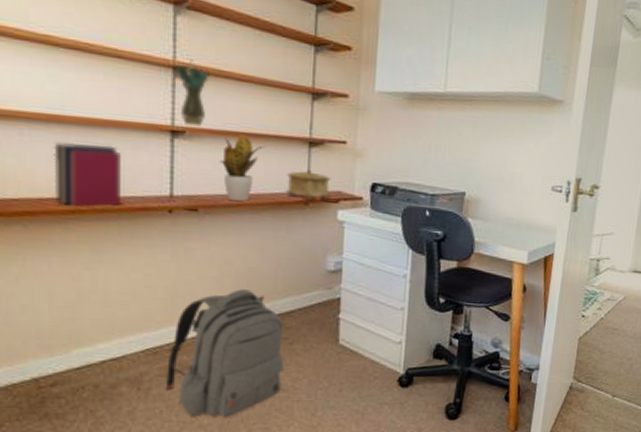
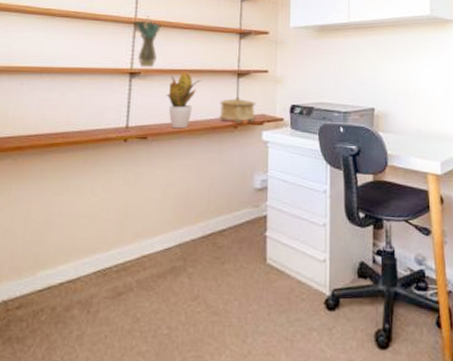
books: present [53,142,121,208] -> none [40,88,91,141]
backpack: present [165,289,284,417] -> none [110,210,216,343]

